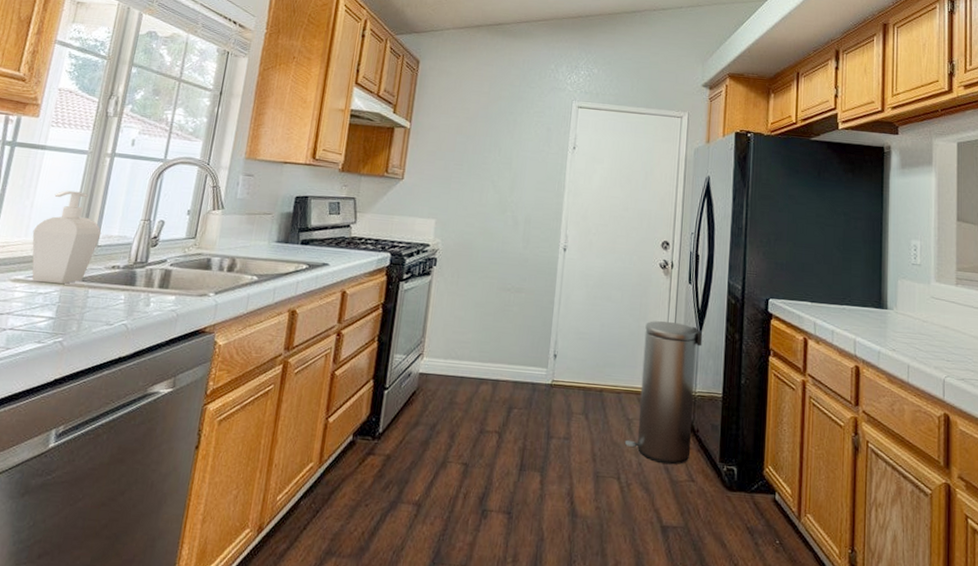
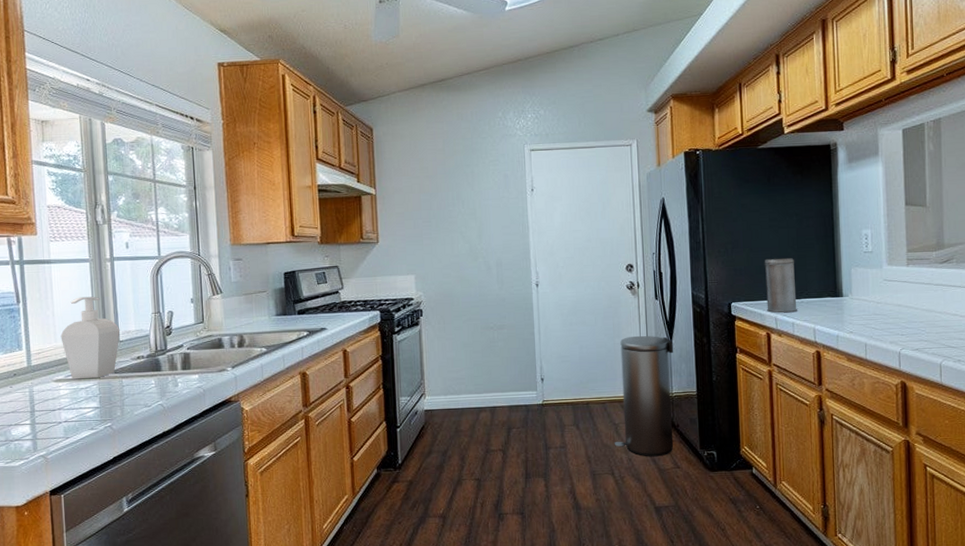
canister: none [806,256,839,320] -> present [764,257,797,314]

